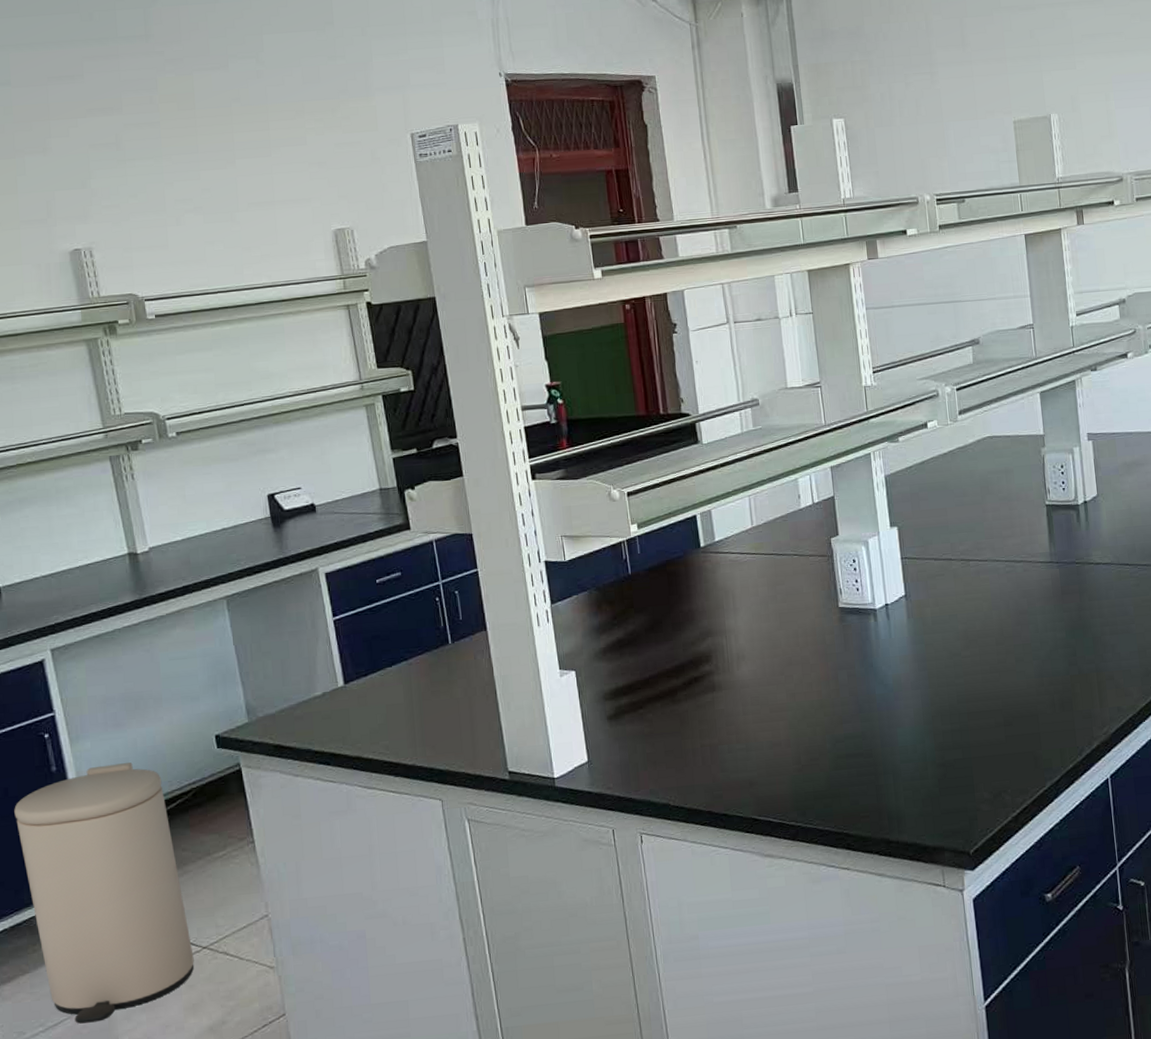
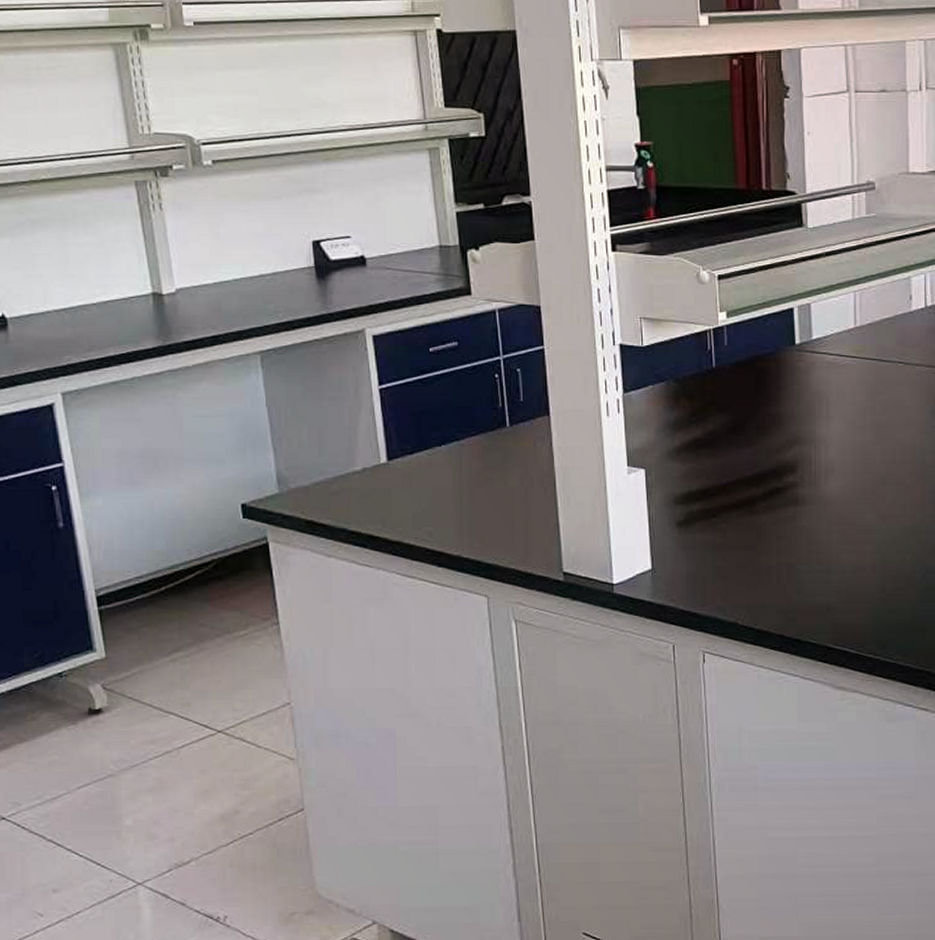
pedal bin: present [14,762,194,1024] -> none [16,525,208,800]

